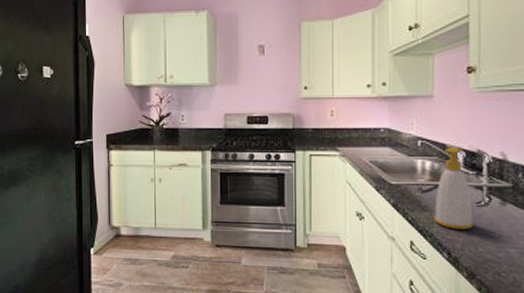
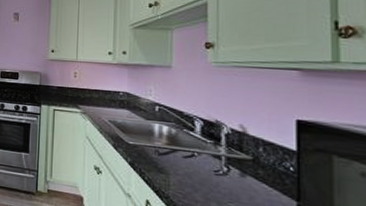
soap bottle: present [434,147,475,230] -> none [171,115,212,197]

